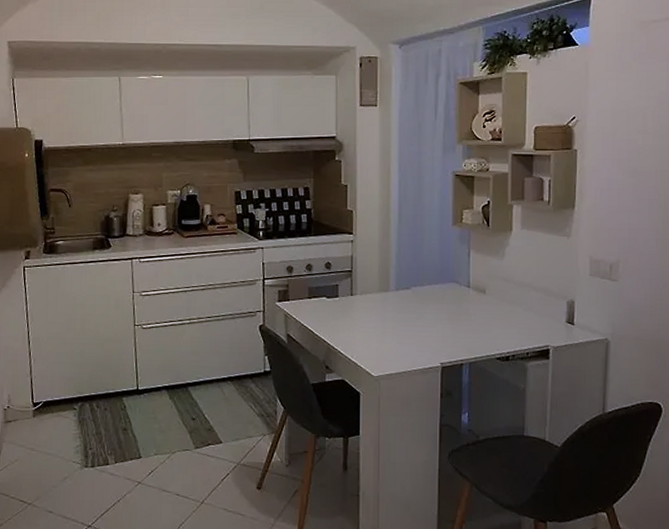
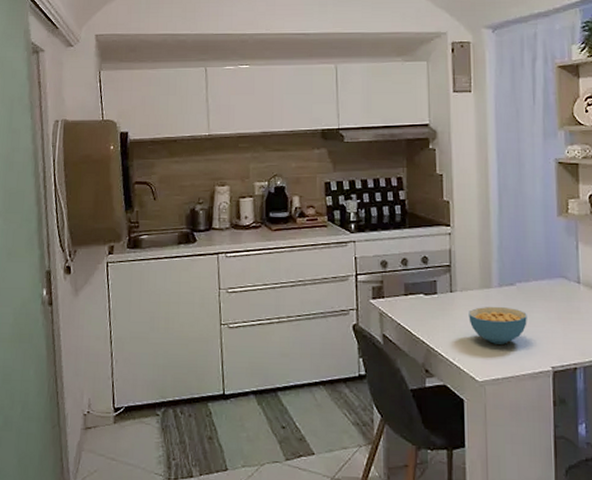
cereal bowl: none [367,309,420,343] -> present [468,307,527,344]

